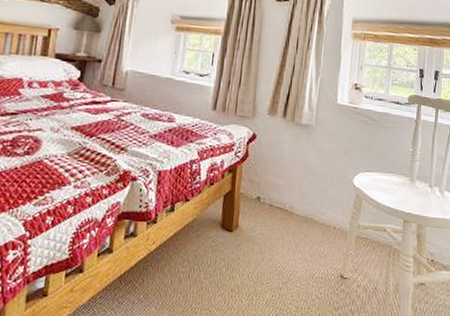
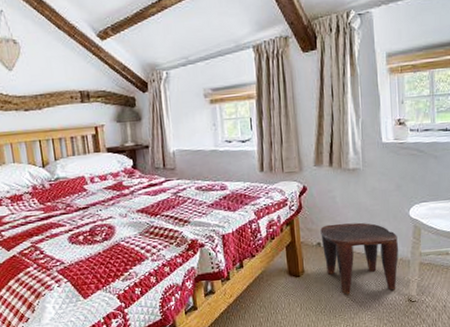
stool: none [261,179,339,262] -> present [320,222,399,295]

